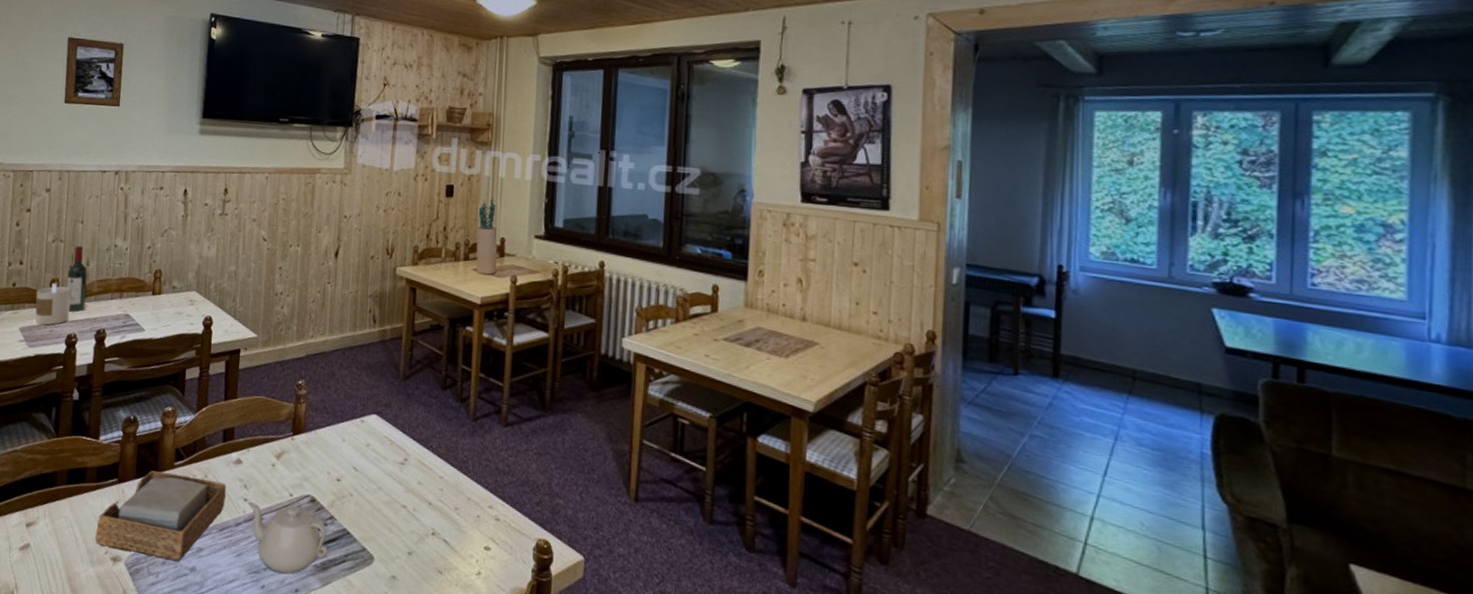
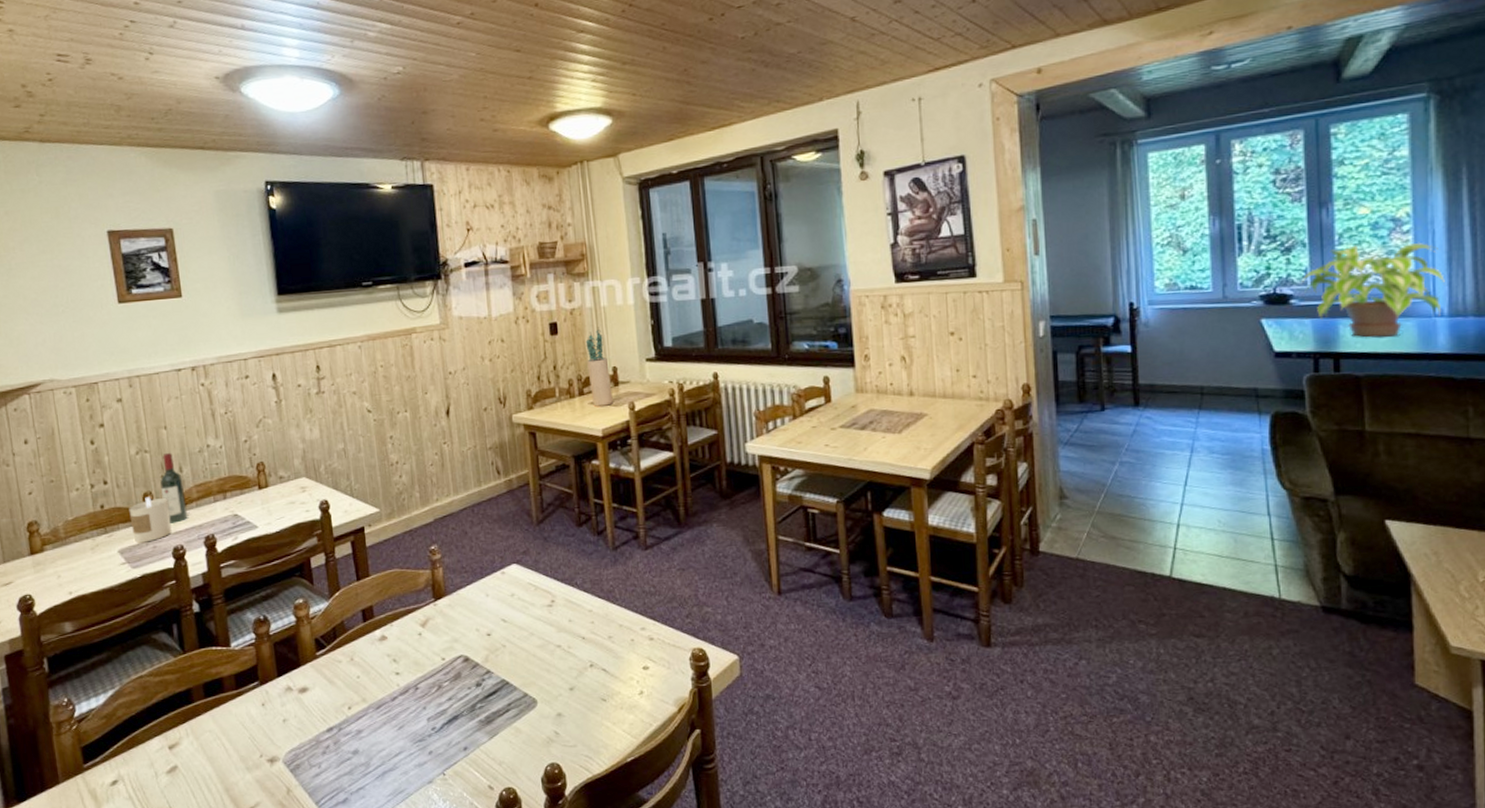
napkin holder: present [95,470,227,562] -> none [245,662,377,750]
teapot: present [248,501,328,574] -> none [401,668,490,736]
plant: none [1264,245,1445,355] -> present [1301,242,1445,338]

